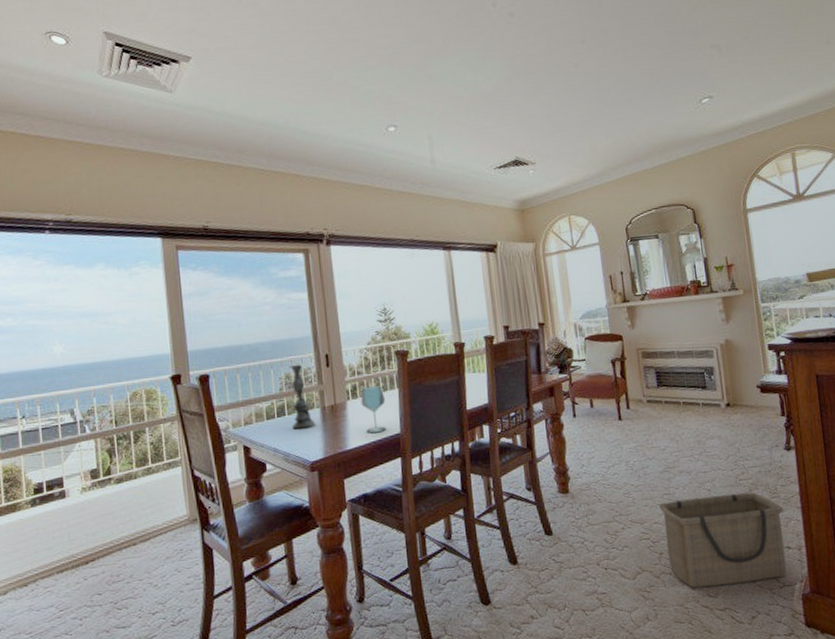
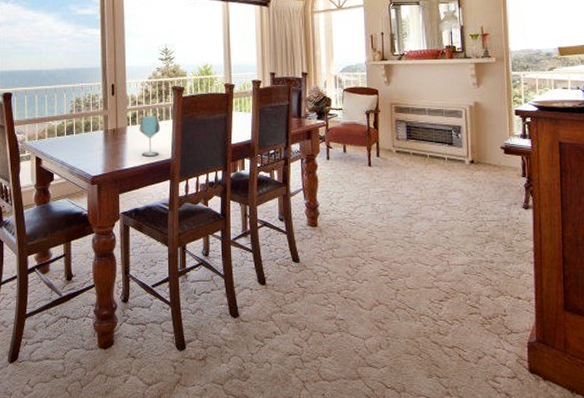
candlestick: present [288,364,316,429] -> none [79,90,99,147]
basket: present [658,492,787,588] -> none [399,243,518,326]

